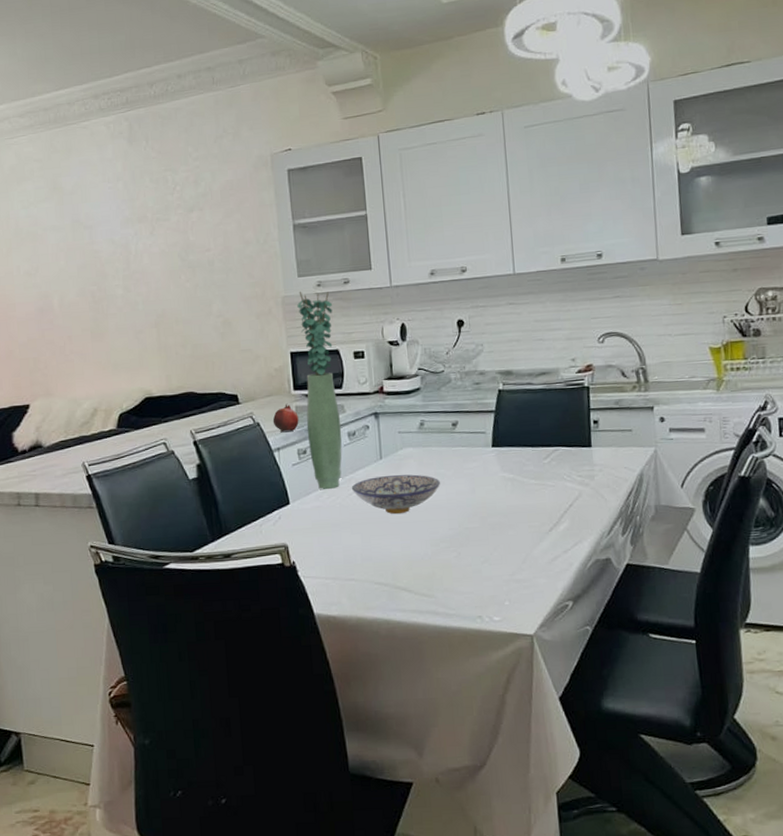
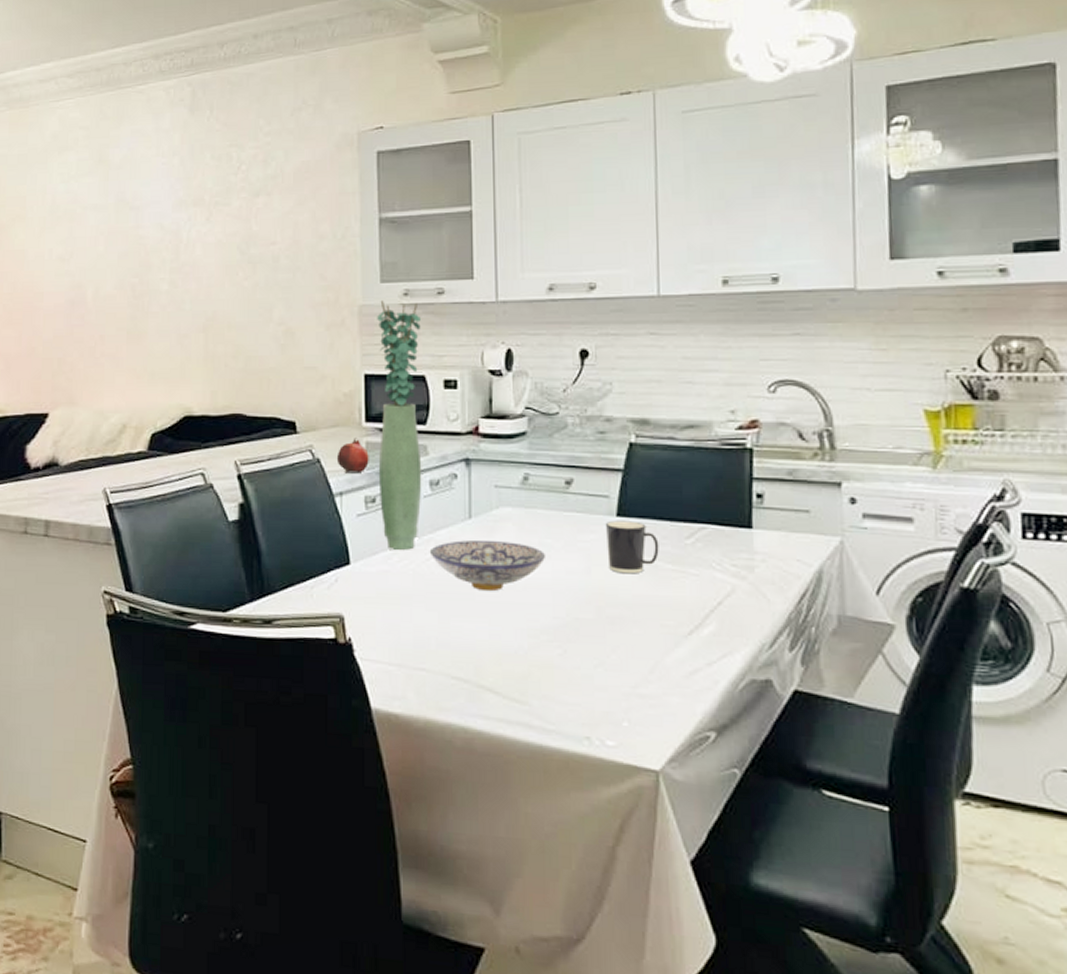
mug: none [483,449,525,491] -> present [605,520,659,574]

